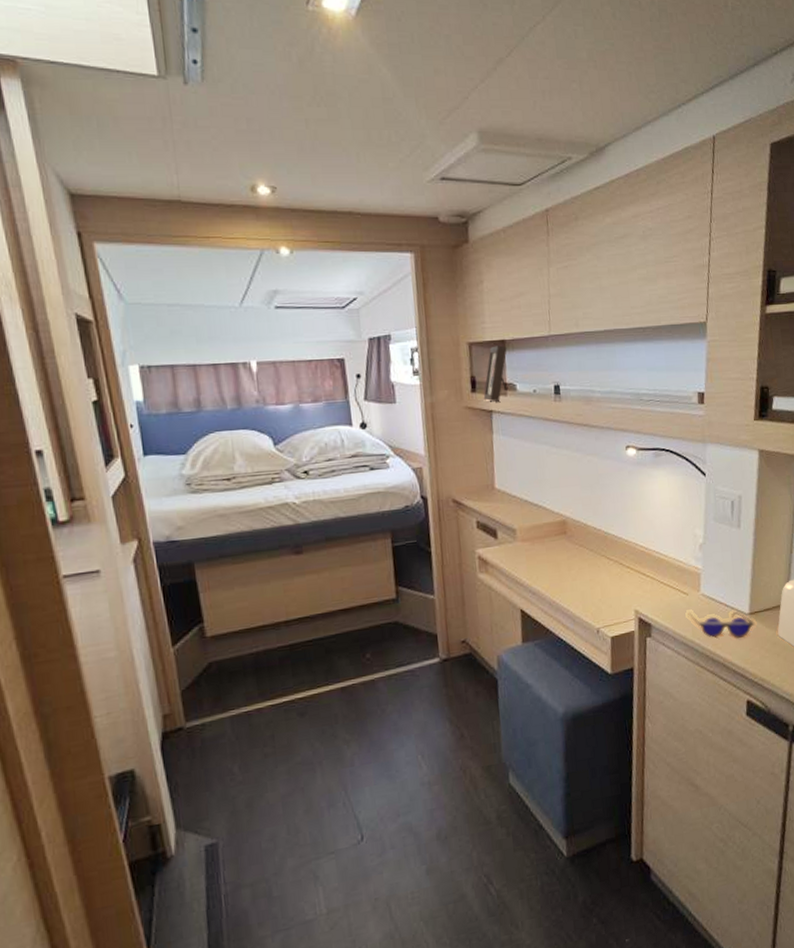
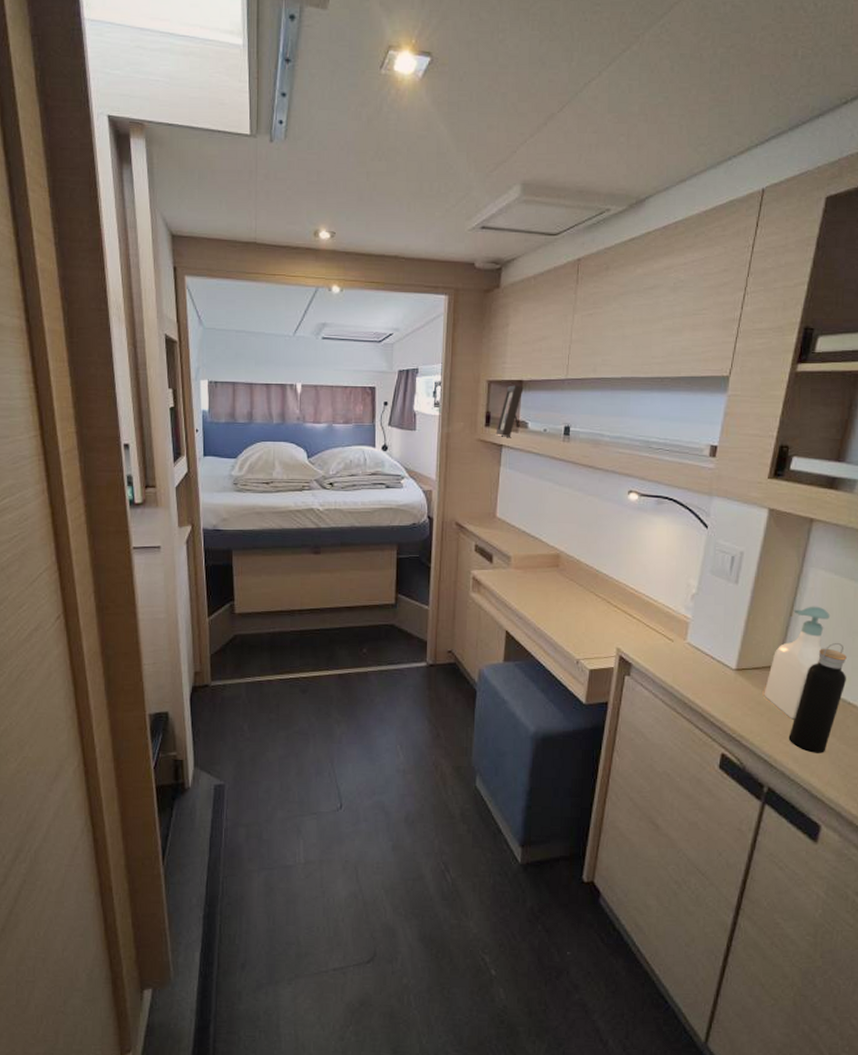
sunglasses: present [688,612,755,639] -> none [670,658,741,692]

